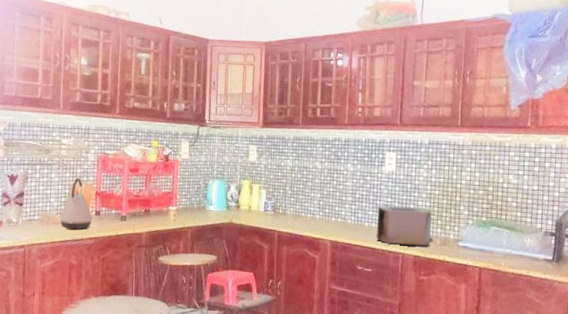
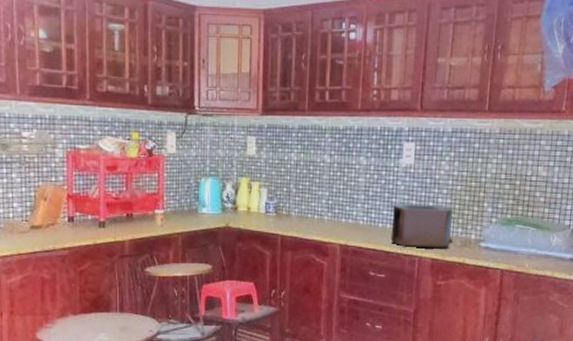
kettle: present [60,178,93,230] -> none [26,178,65,240]

